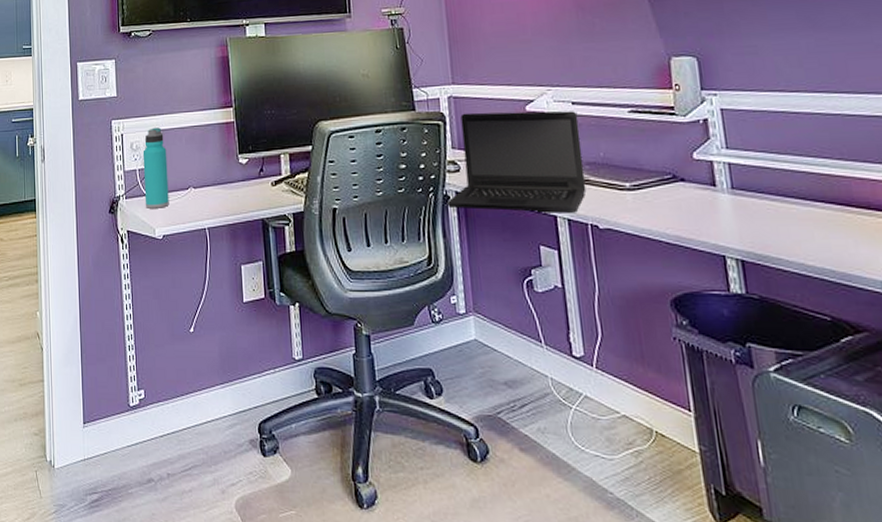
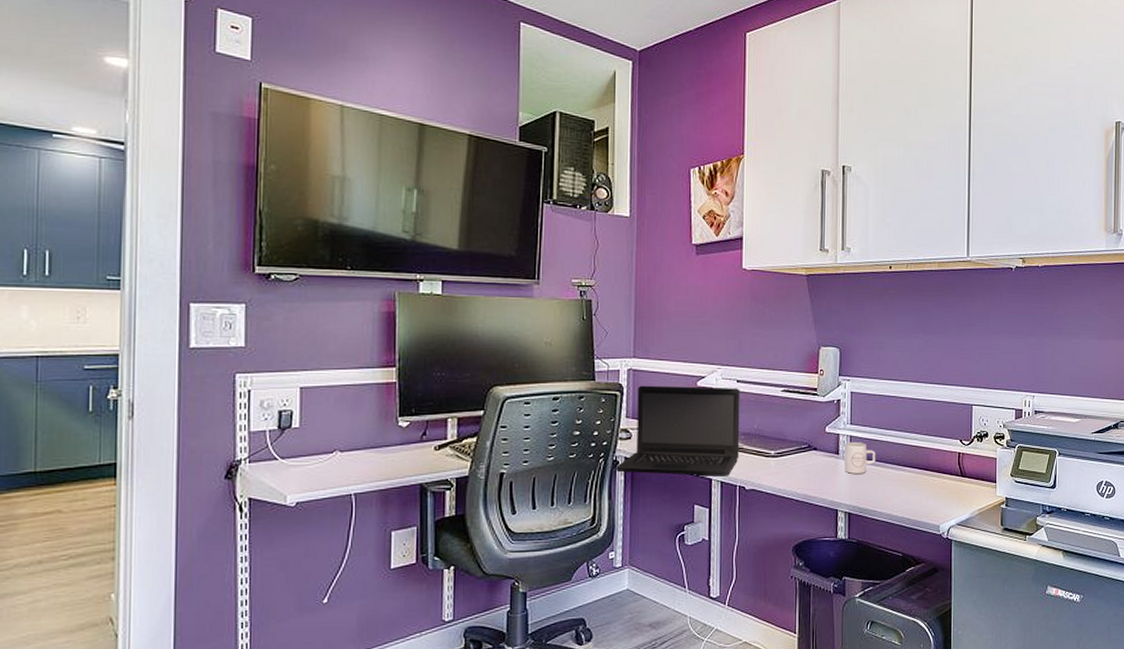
water bottle: present [142,127,169,209] -> none [275,384,309,474]
mug: none [722,171,770,210] -> present [843,442,876,474]

